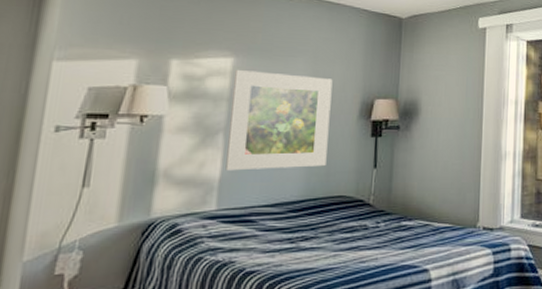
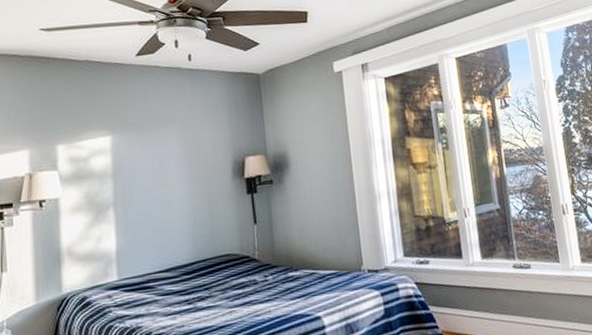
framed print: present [225,69,333,171] -> none [115,143,209,243]

